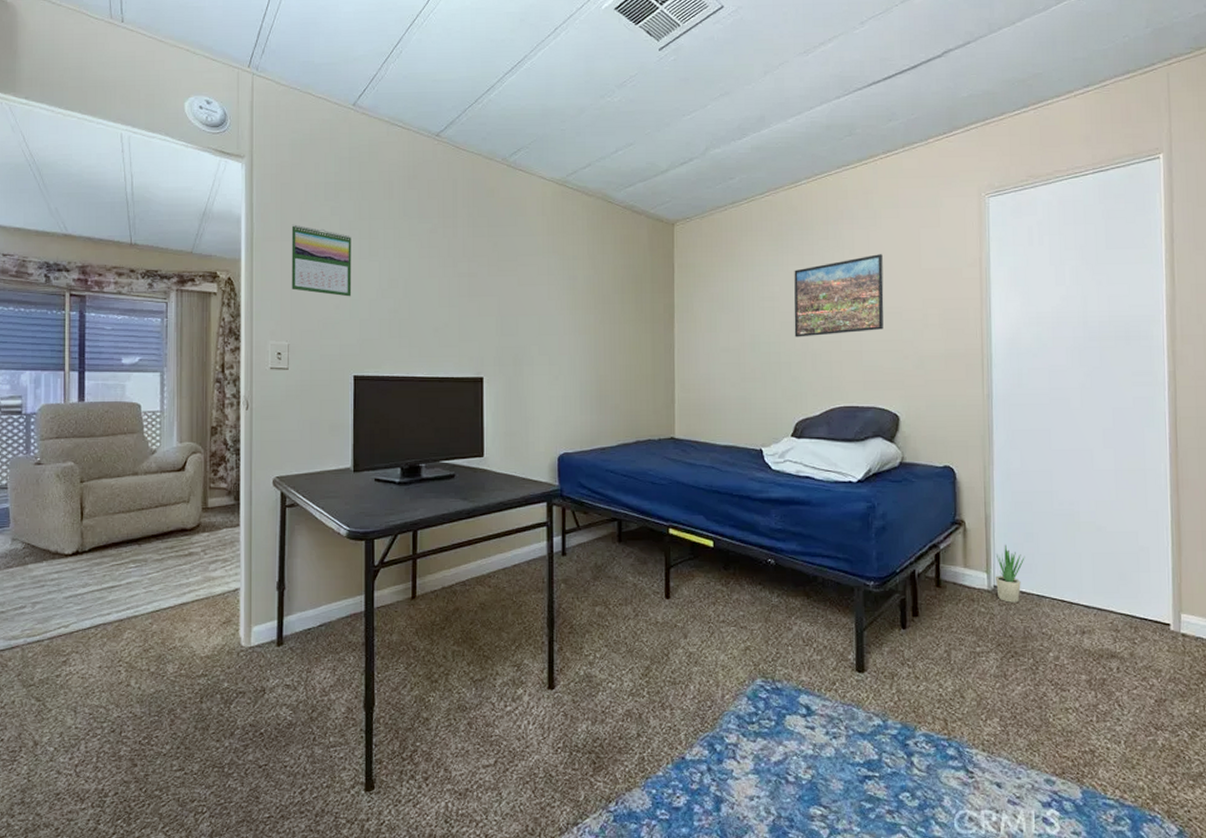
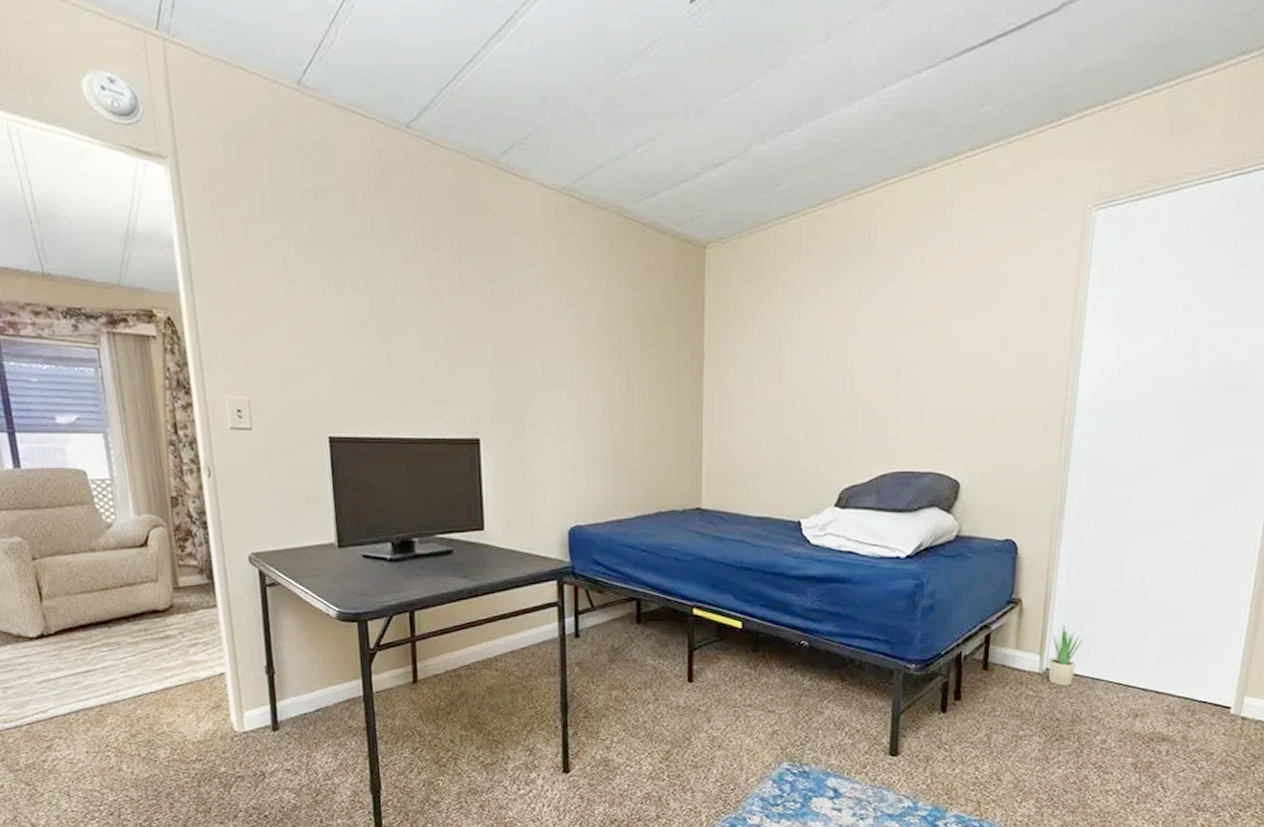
calendar: present [291,224,352,297] -> none [236,248,318,341]
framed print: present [794,254,884,337] -> none [845,285,958,390]

